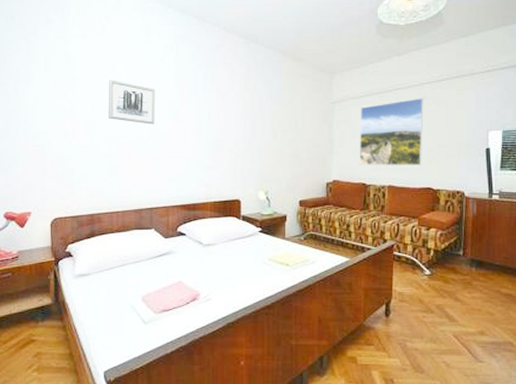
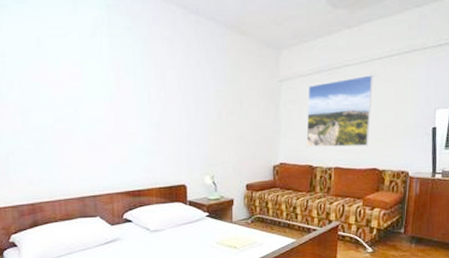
wall art: present [108,80,156,125] -> none [36,57,91,107]

